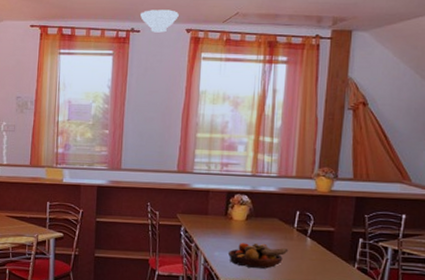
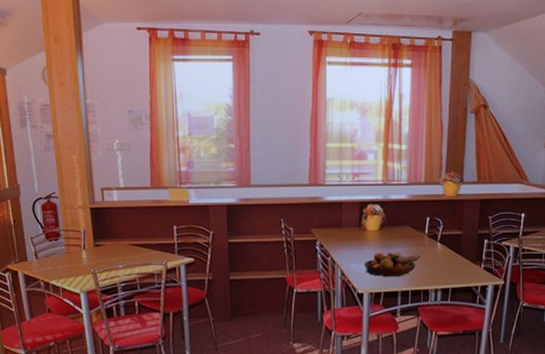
ceiling lamp: present [140,10,179,33] -> none [259,9,300,35]

